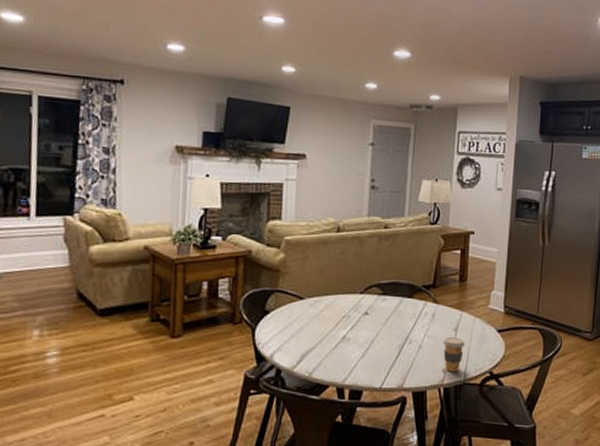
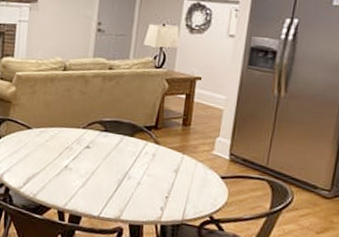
coffee cup: present [442,337,465,372] -> none [162,177,185,212]

